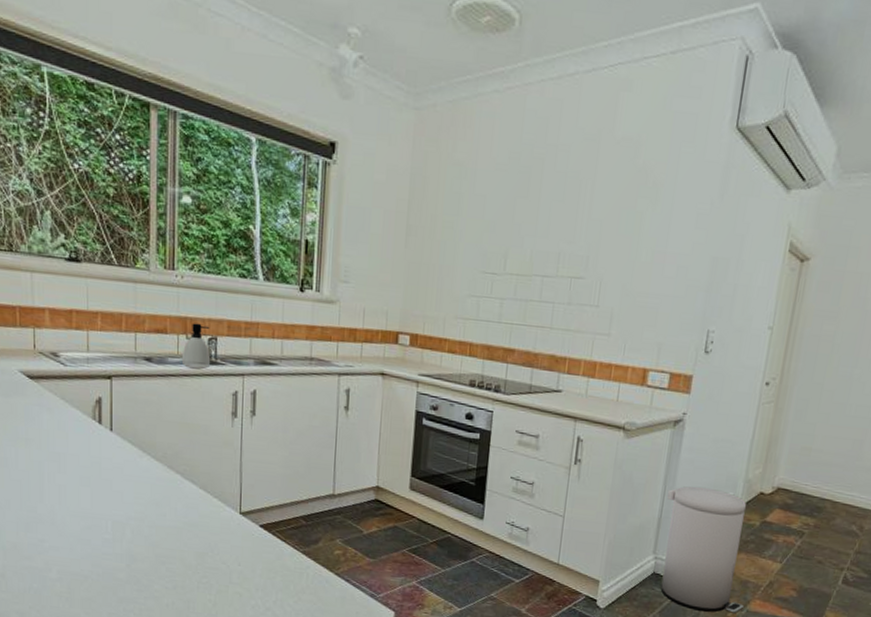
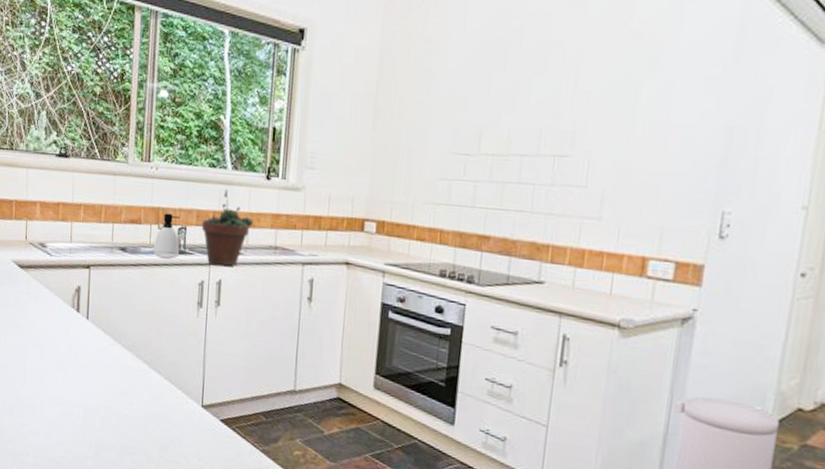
succulent plant: none [233,300,287,377] -> present [201,189,253,267]

